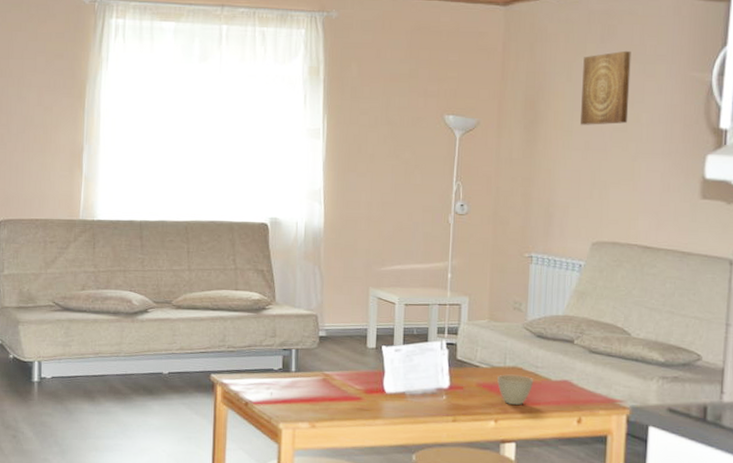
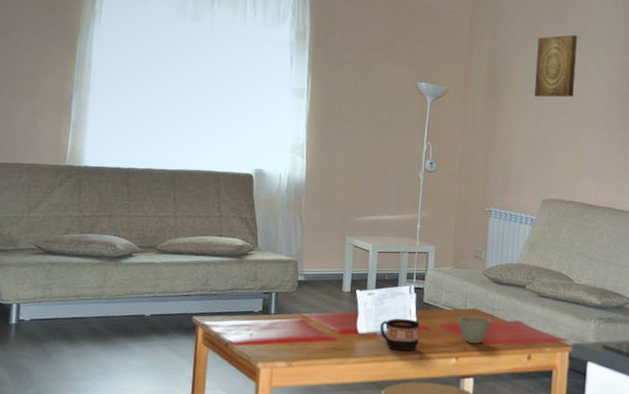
cup: none [409,377,453,412] -> present [380,319,420,351]

